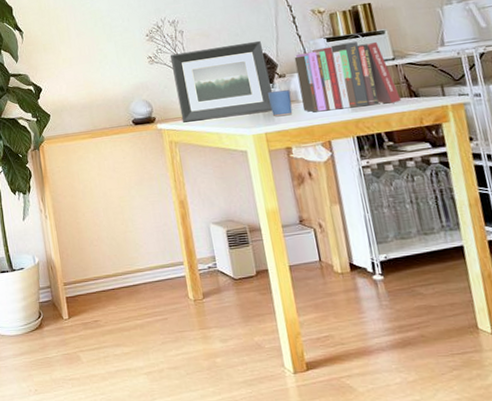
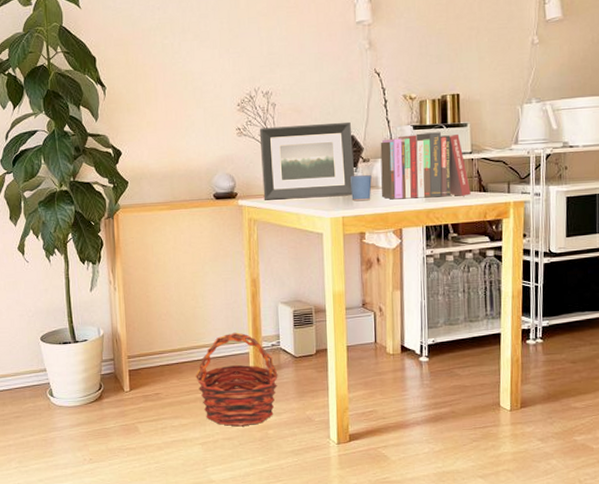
basket: none [133,255,220,355] -> present [195,332,278,427]

